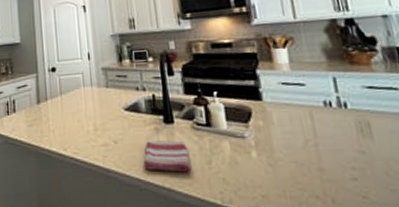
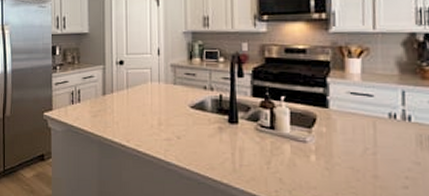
dish towel: present [143,140,192,173] -> none [204,138,251,171]

